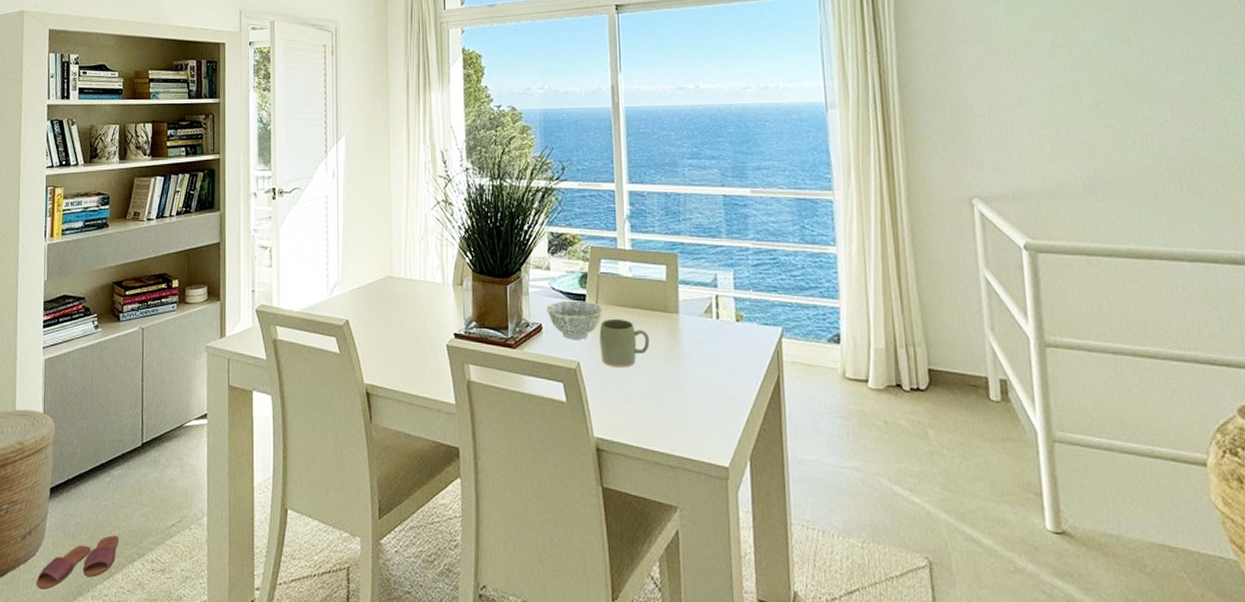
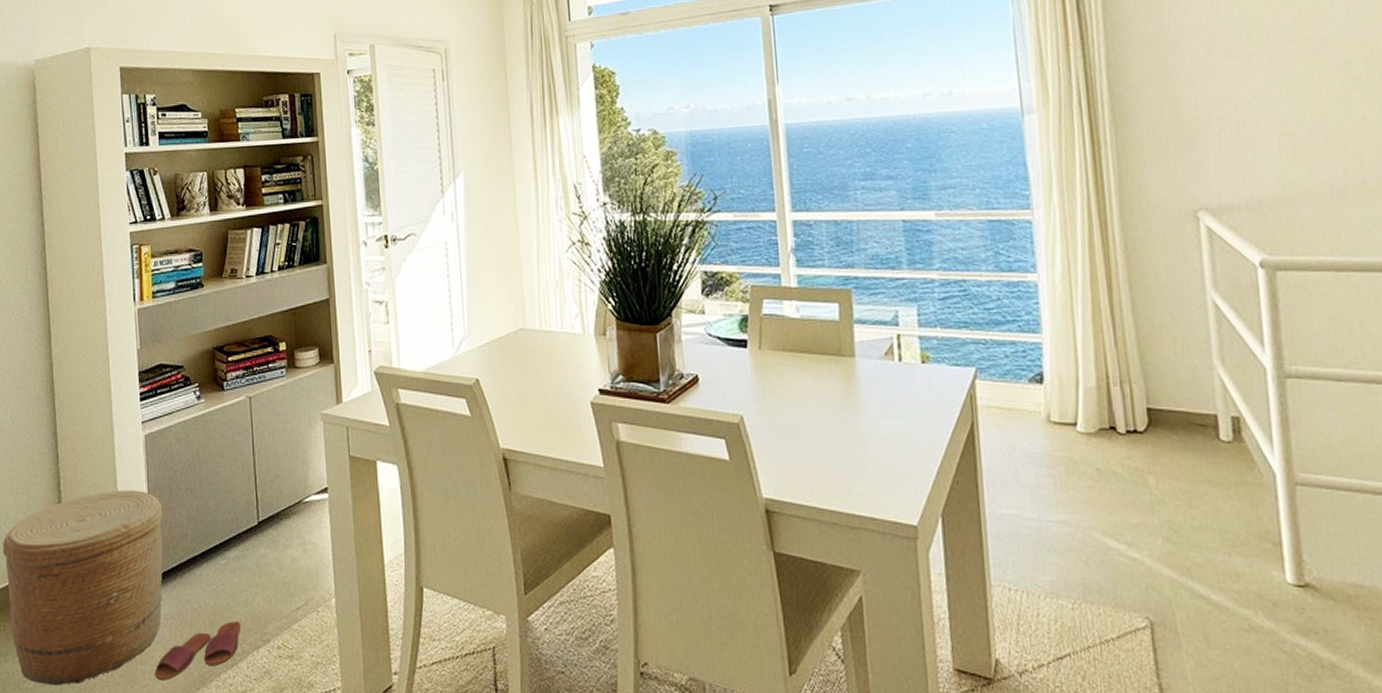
bowl: present [546,300,604,339] -> none [702,347,769,390]
mug: present [599,318,650,368] -> none [764,365,823,420]

